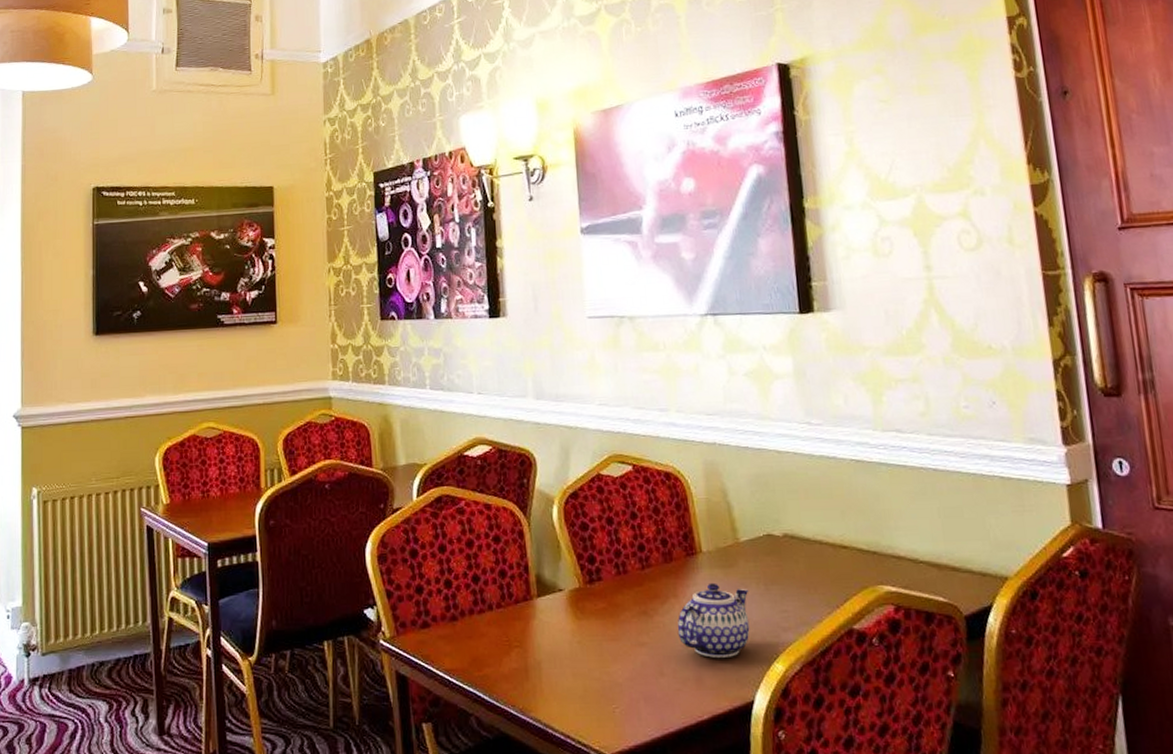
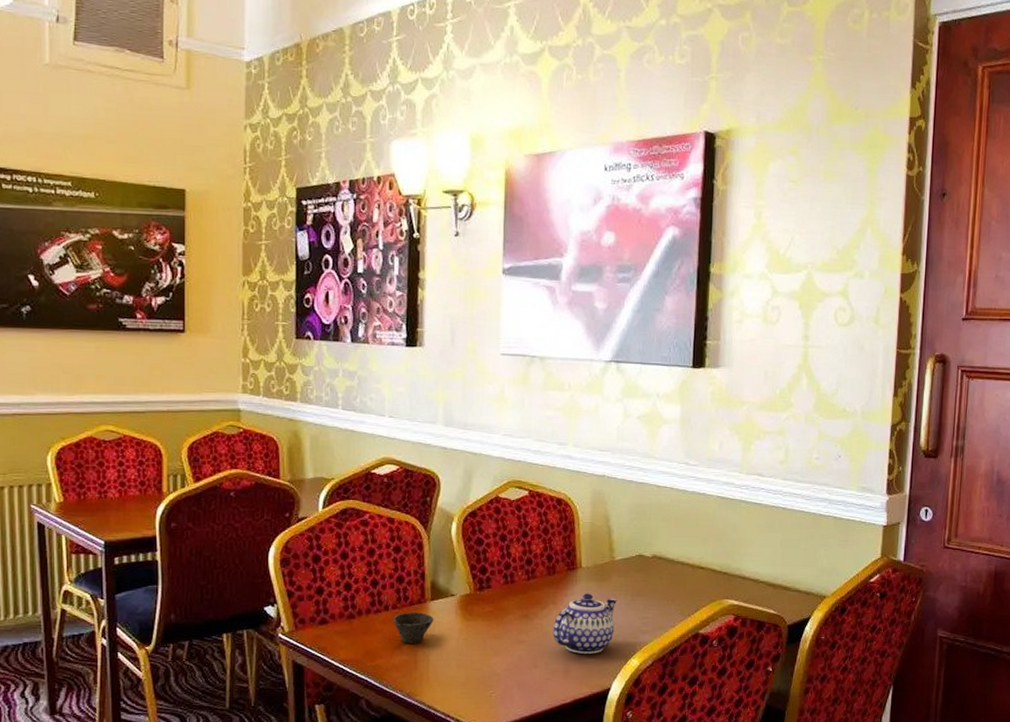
cup: none [498,610,543,648] -> present [392,612,434,643]

